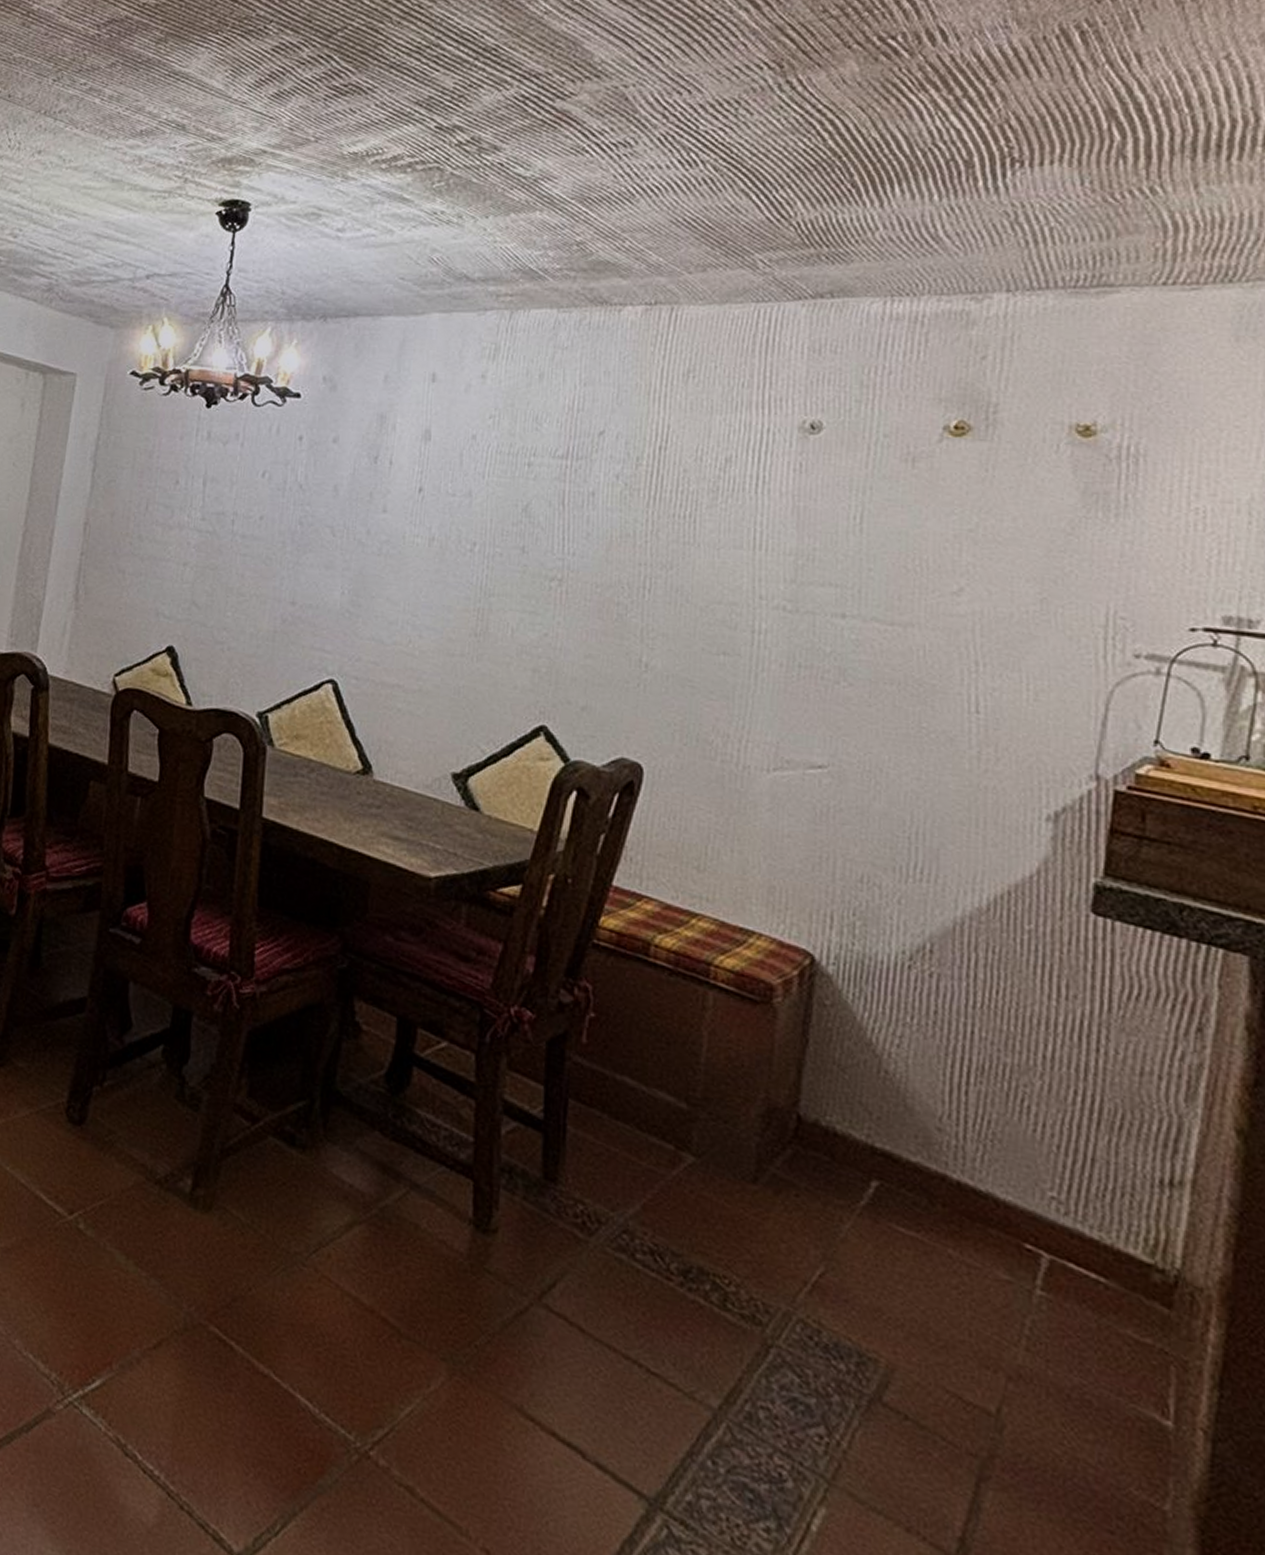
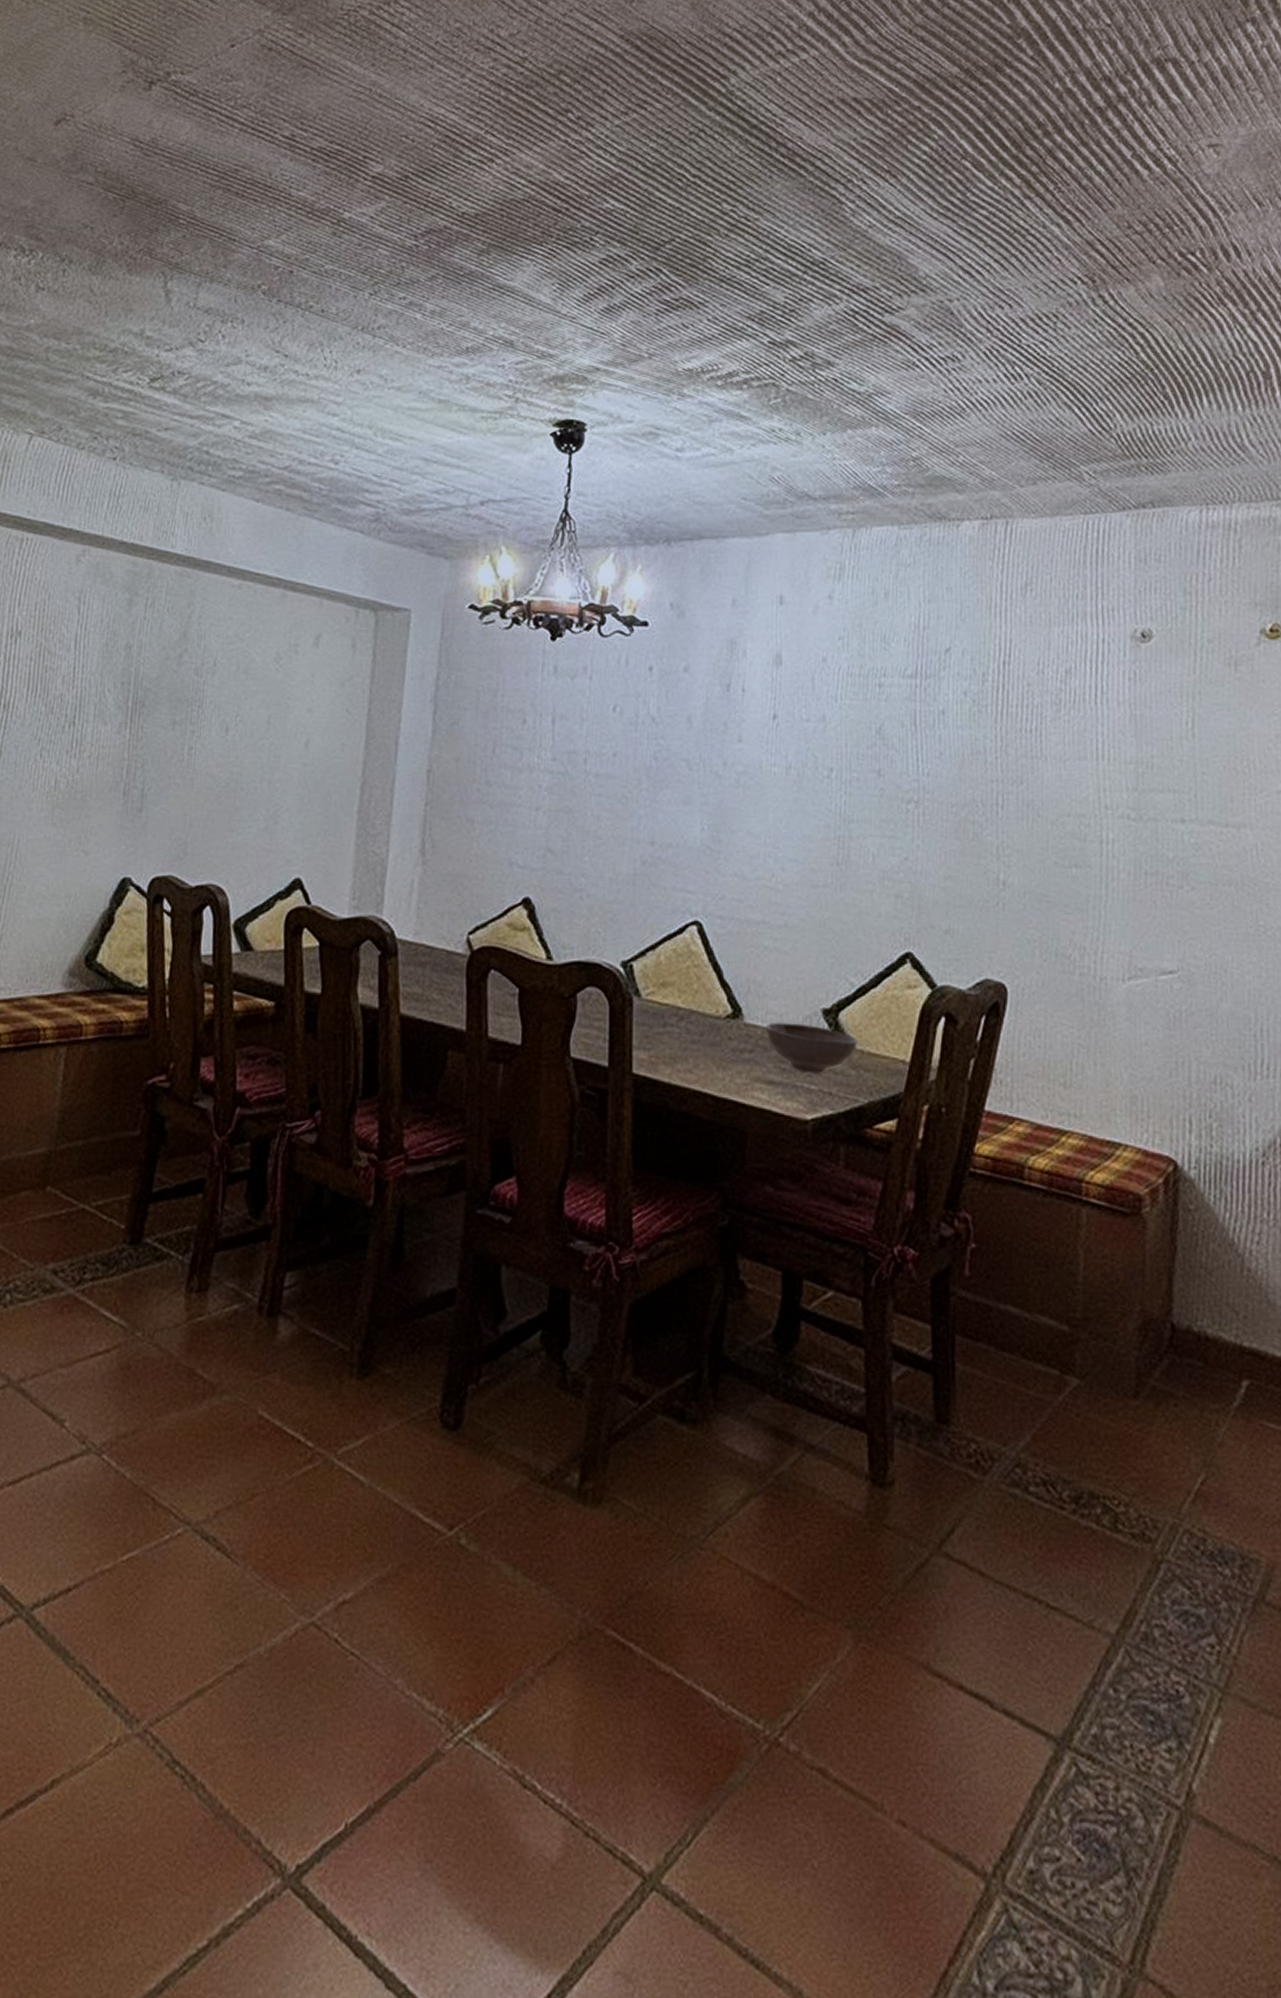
bowl: none [394,781,487,834] -> present [765,1022,858,1073]

